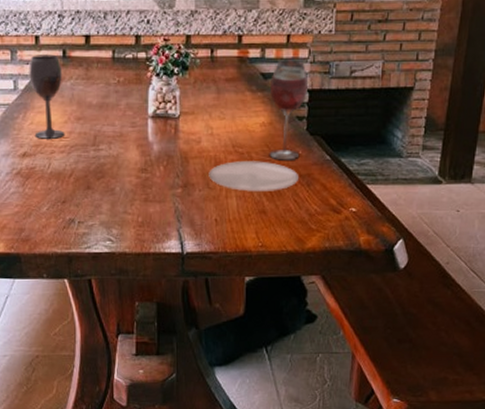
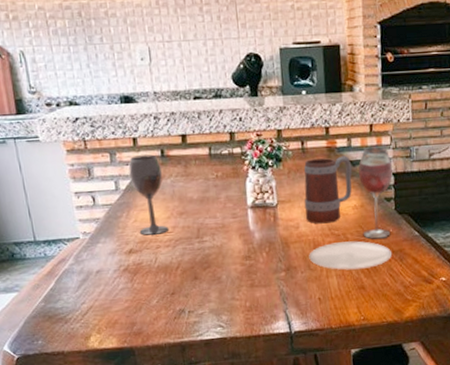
beer mug: none [208,67,264,140] -> present [304,155,352,224]

